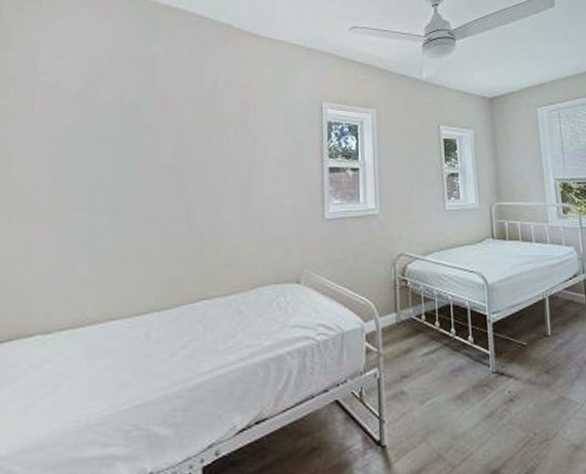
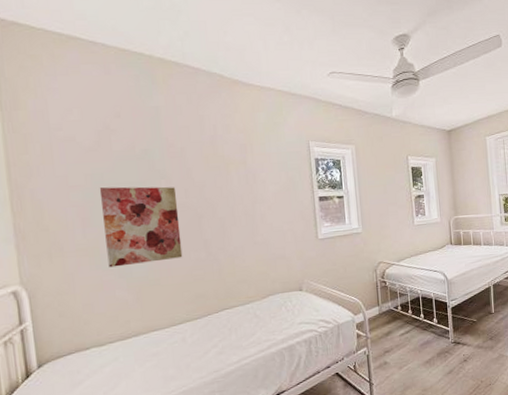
wall art: none [73,141,163,236] -> present [99,186,183,268]

